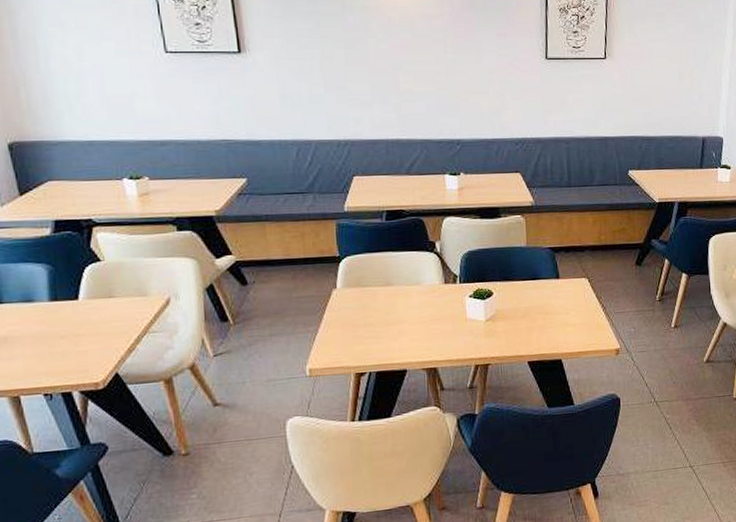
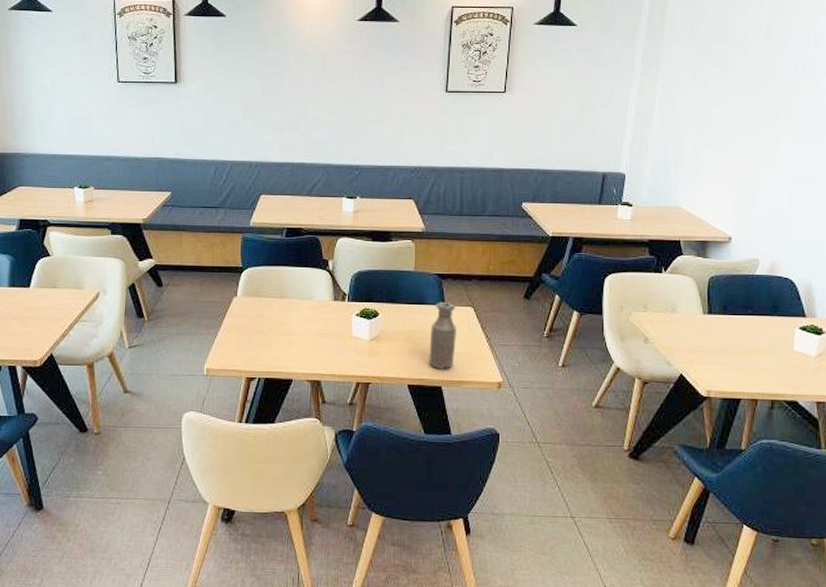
bottle: none [546,275,574,342] -> present [429,301,457,369]

